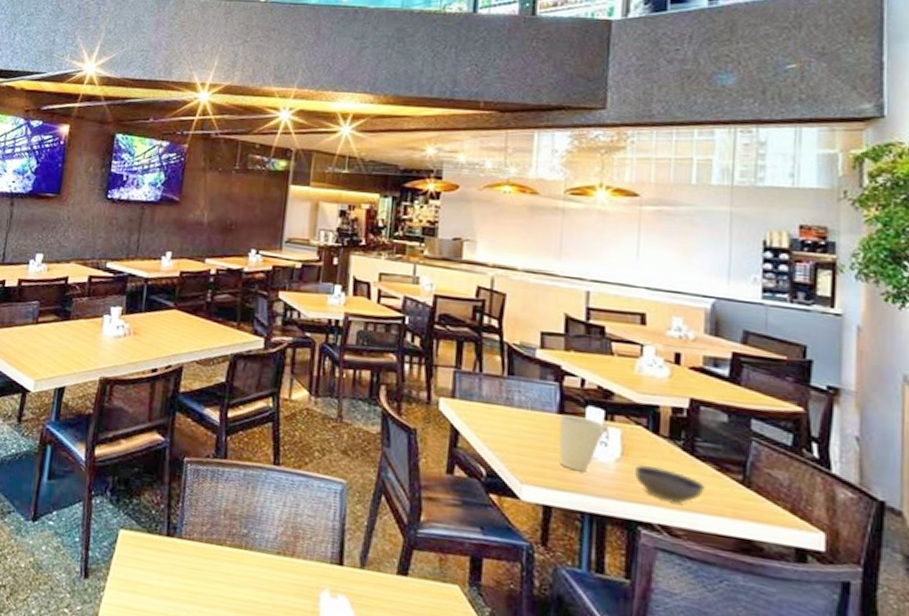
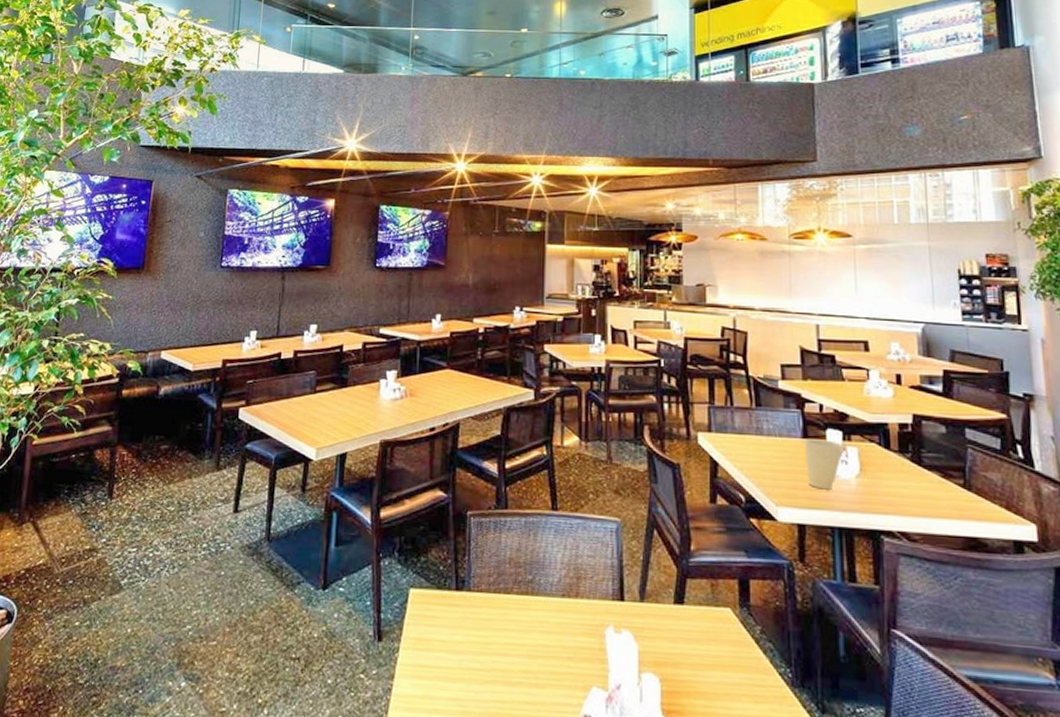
bowl: present [634,464,705,503] -> none [872,478,933,511]

